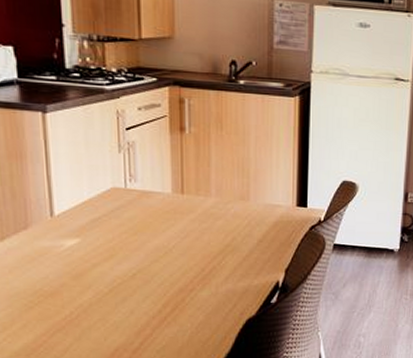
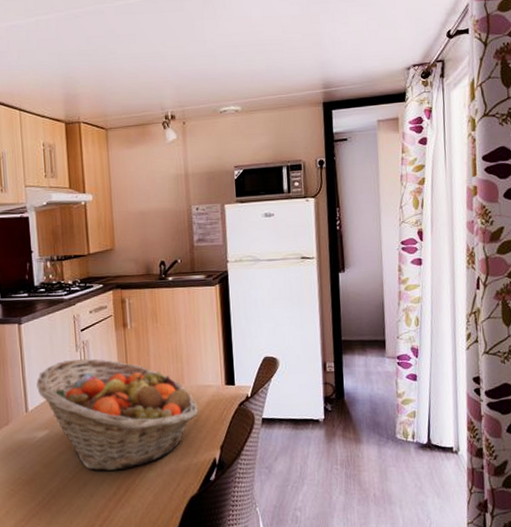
fruit basket: none [65,162,264,288] -> present [36,358,199,471]

